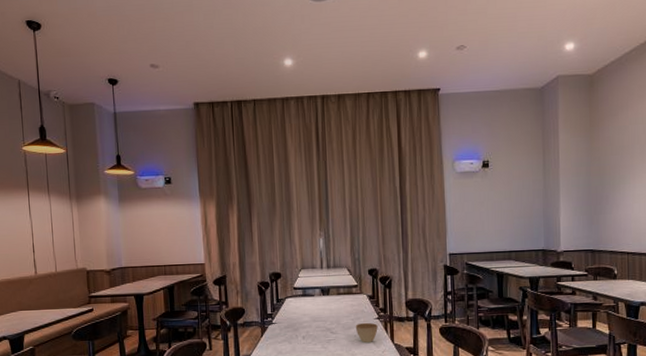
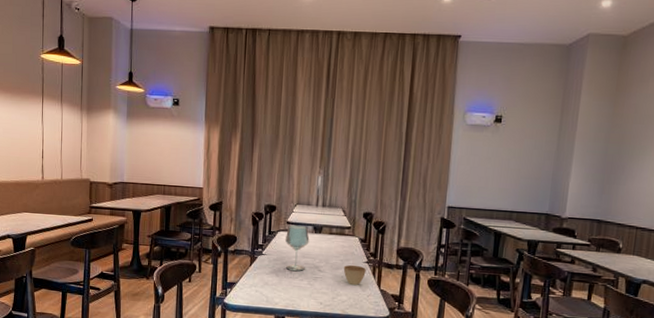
wine glass: none [293,289,318,337] -> present [285,225,310,272]

